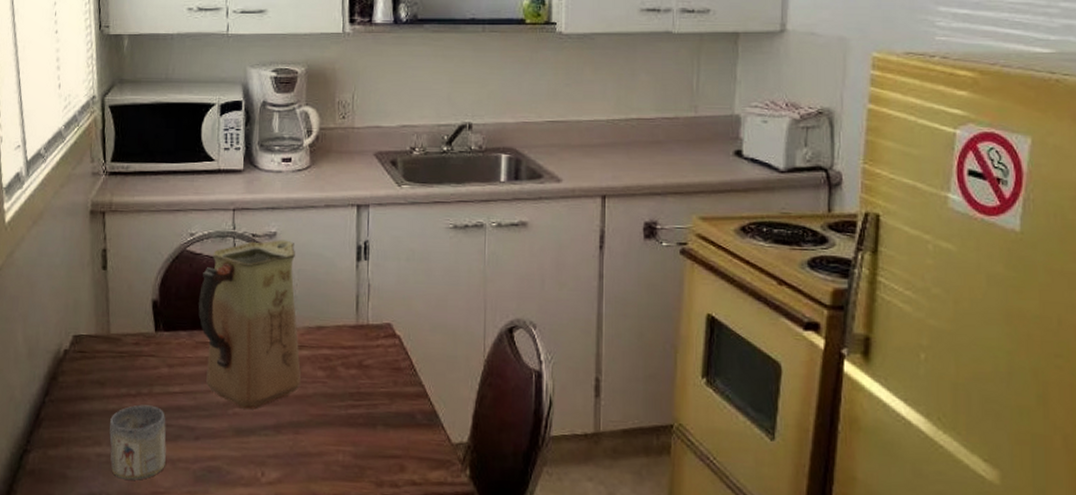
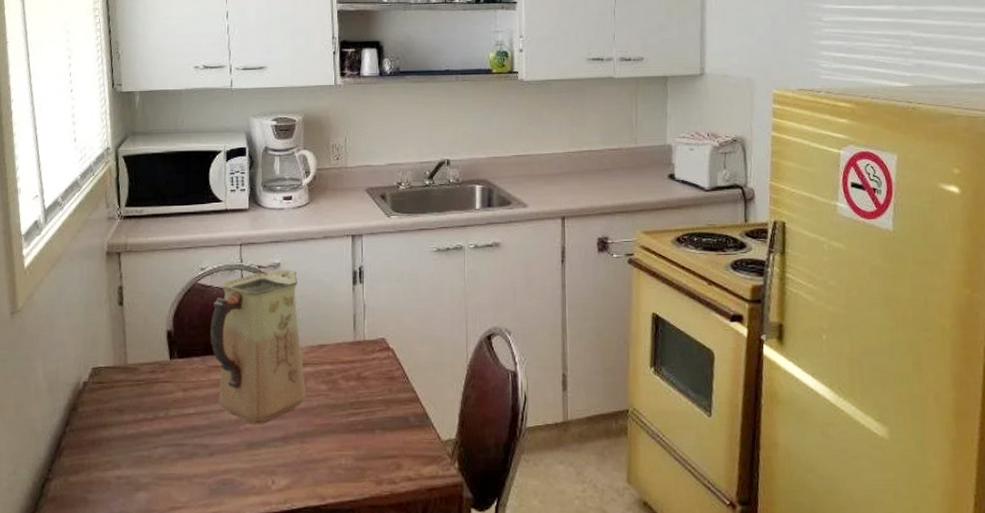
mug: present [109,404,167,480] -> none [128,427,183,498]

